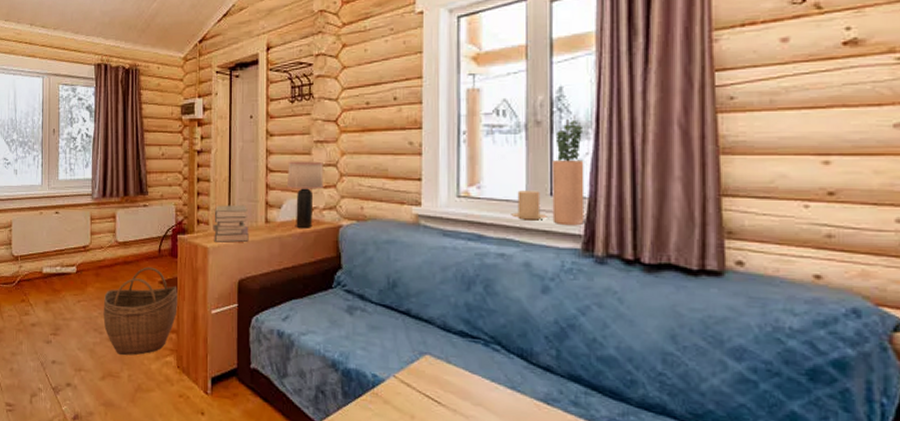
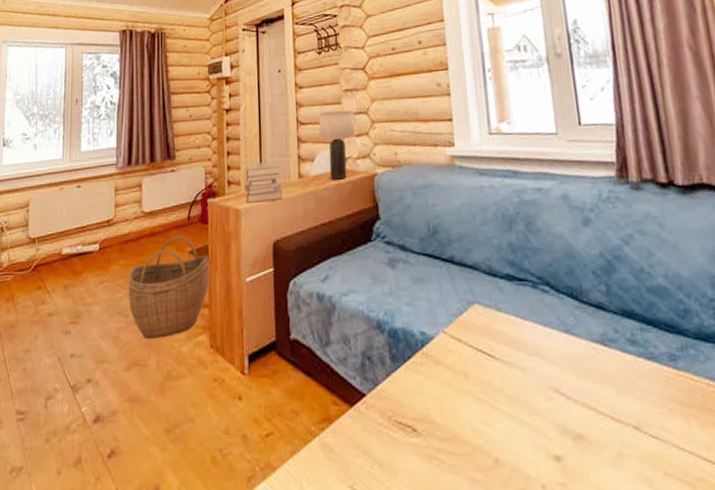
candle: present [511,190,547,222] -> none [543,121,579,153]
vase: present [552,116,585,226] -> none [576,46,615,155]

